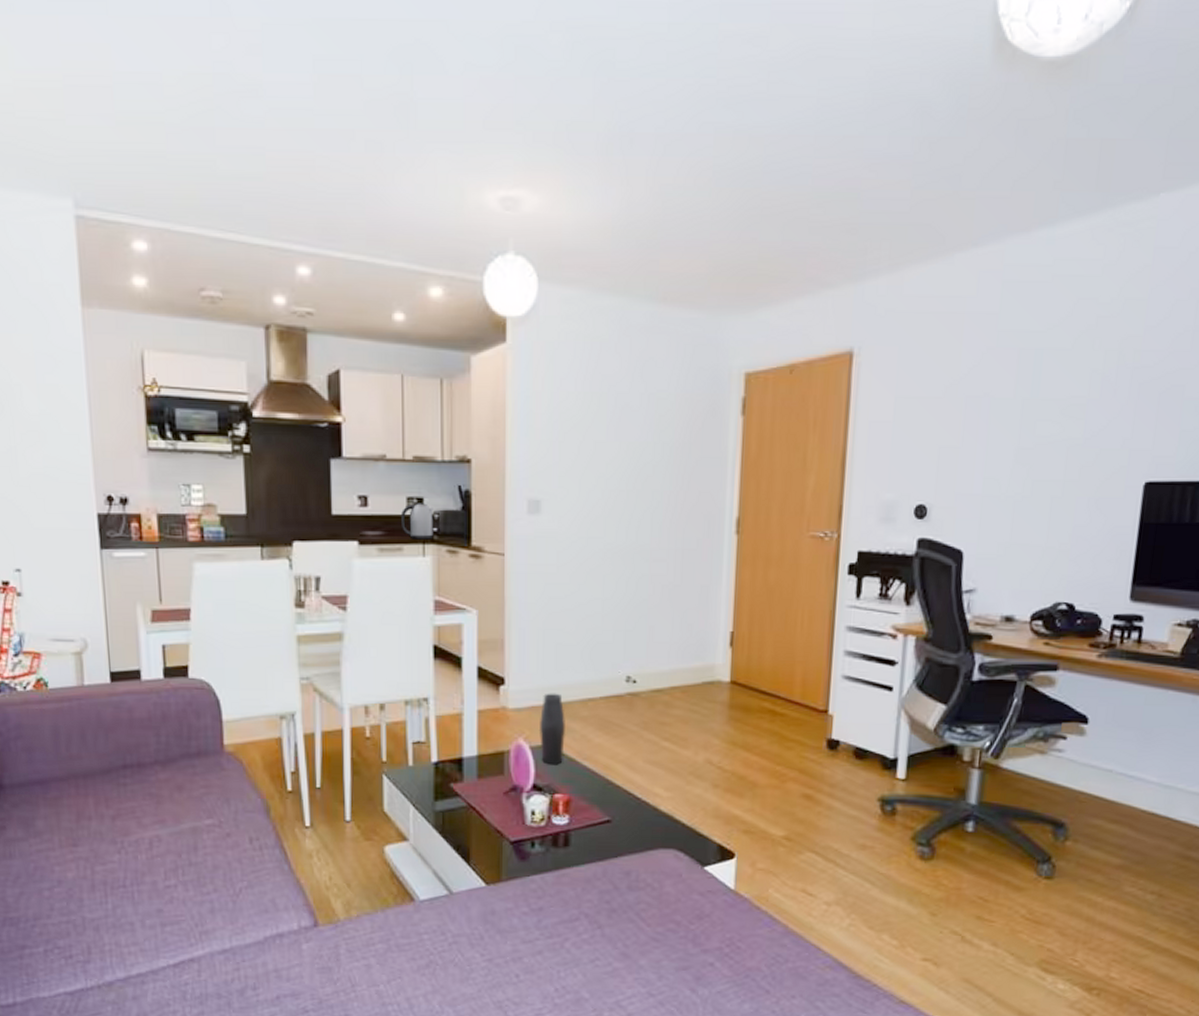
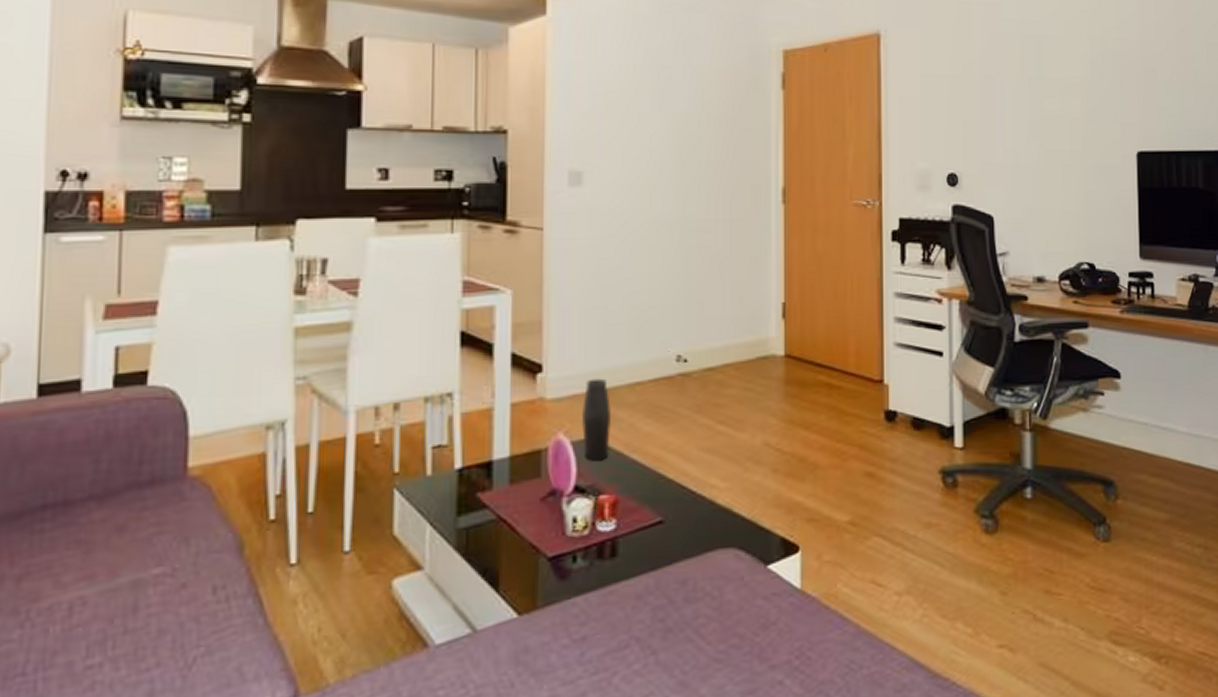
kettle: present [401,503,434,540] -> none [427,175,465,215]

